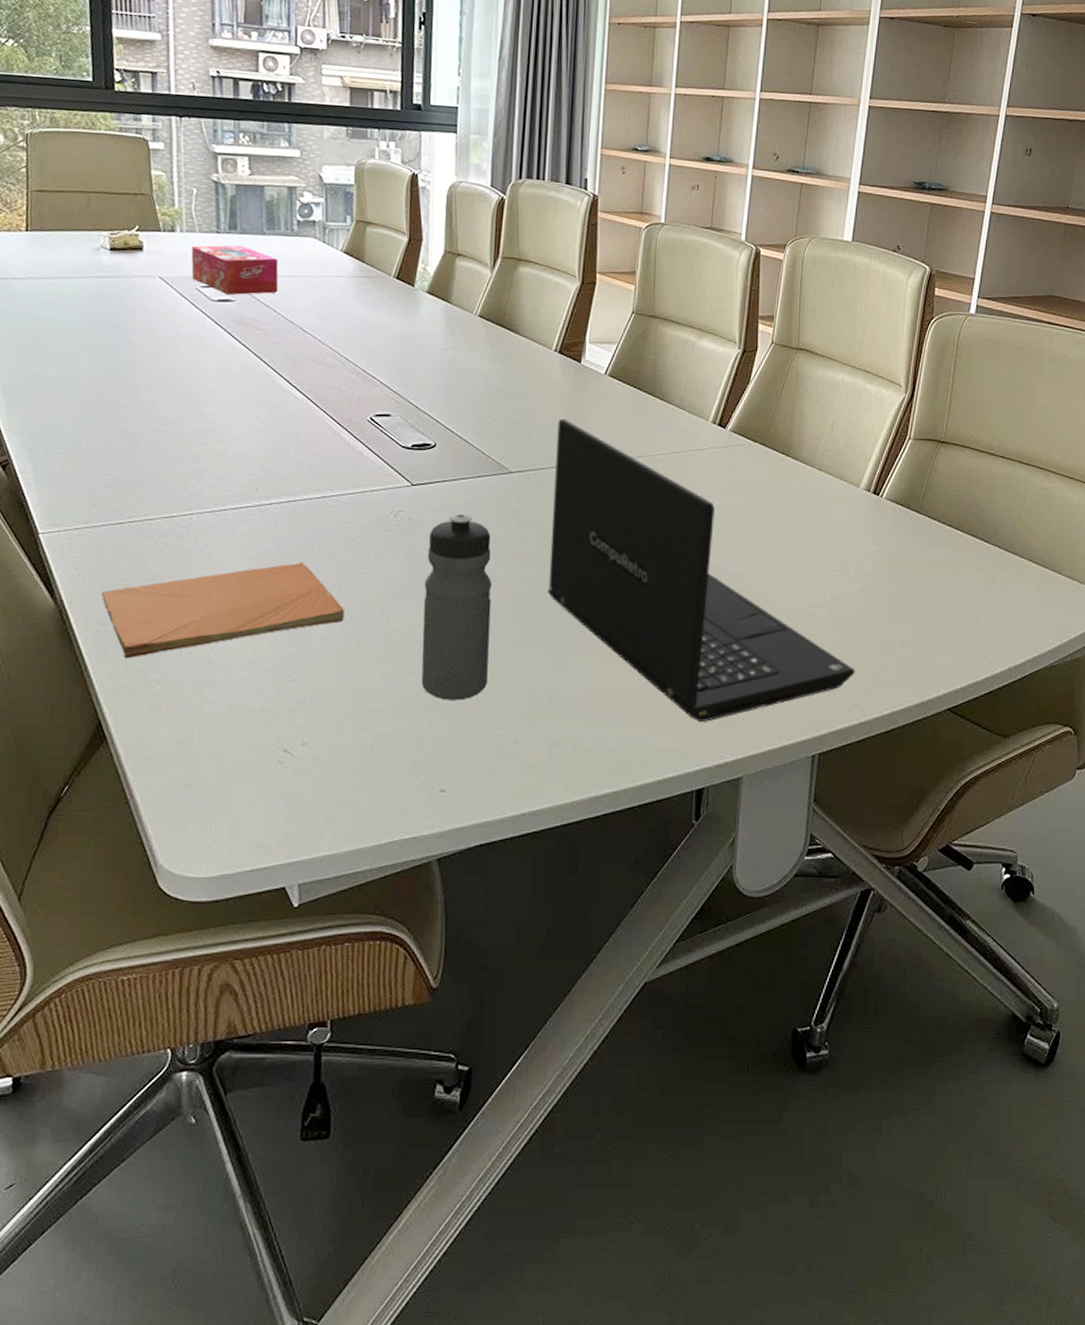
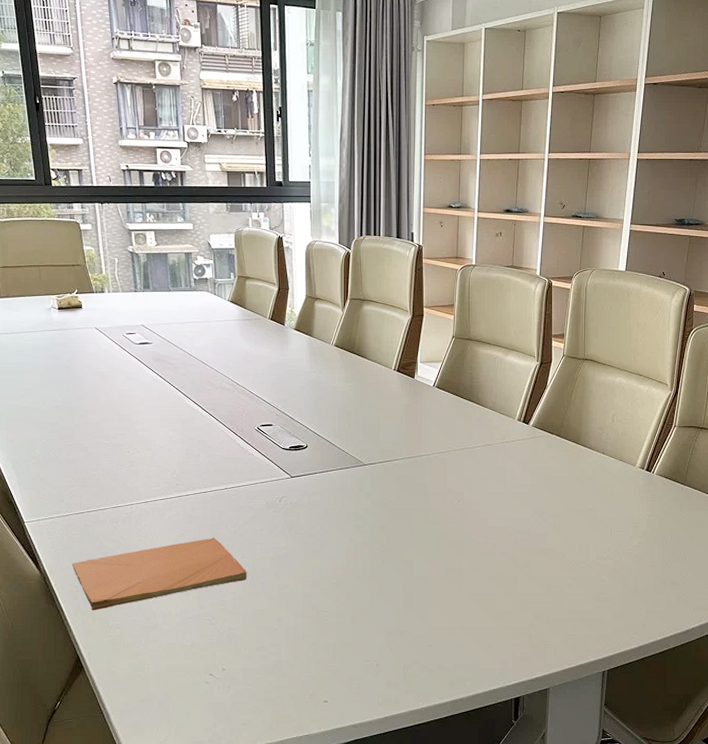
tissue box: present [191,245,279,296] -> none [117,300,183,339]
water bottle: present [421,513,492,701] -> none [304,497,355,636]
laptop: present [547,418,855,722] -> none [396,422,635,648]

